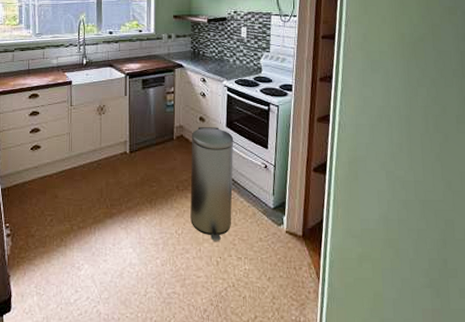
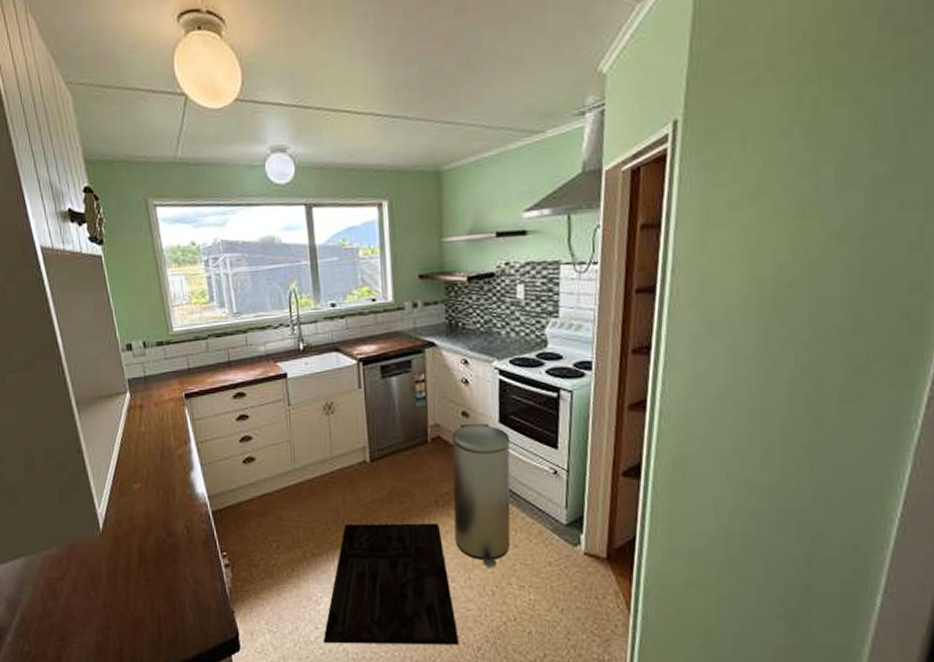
floor mat: none [81,203,190,308] -> present [323,523,460,645]

